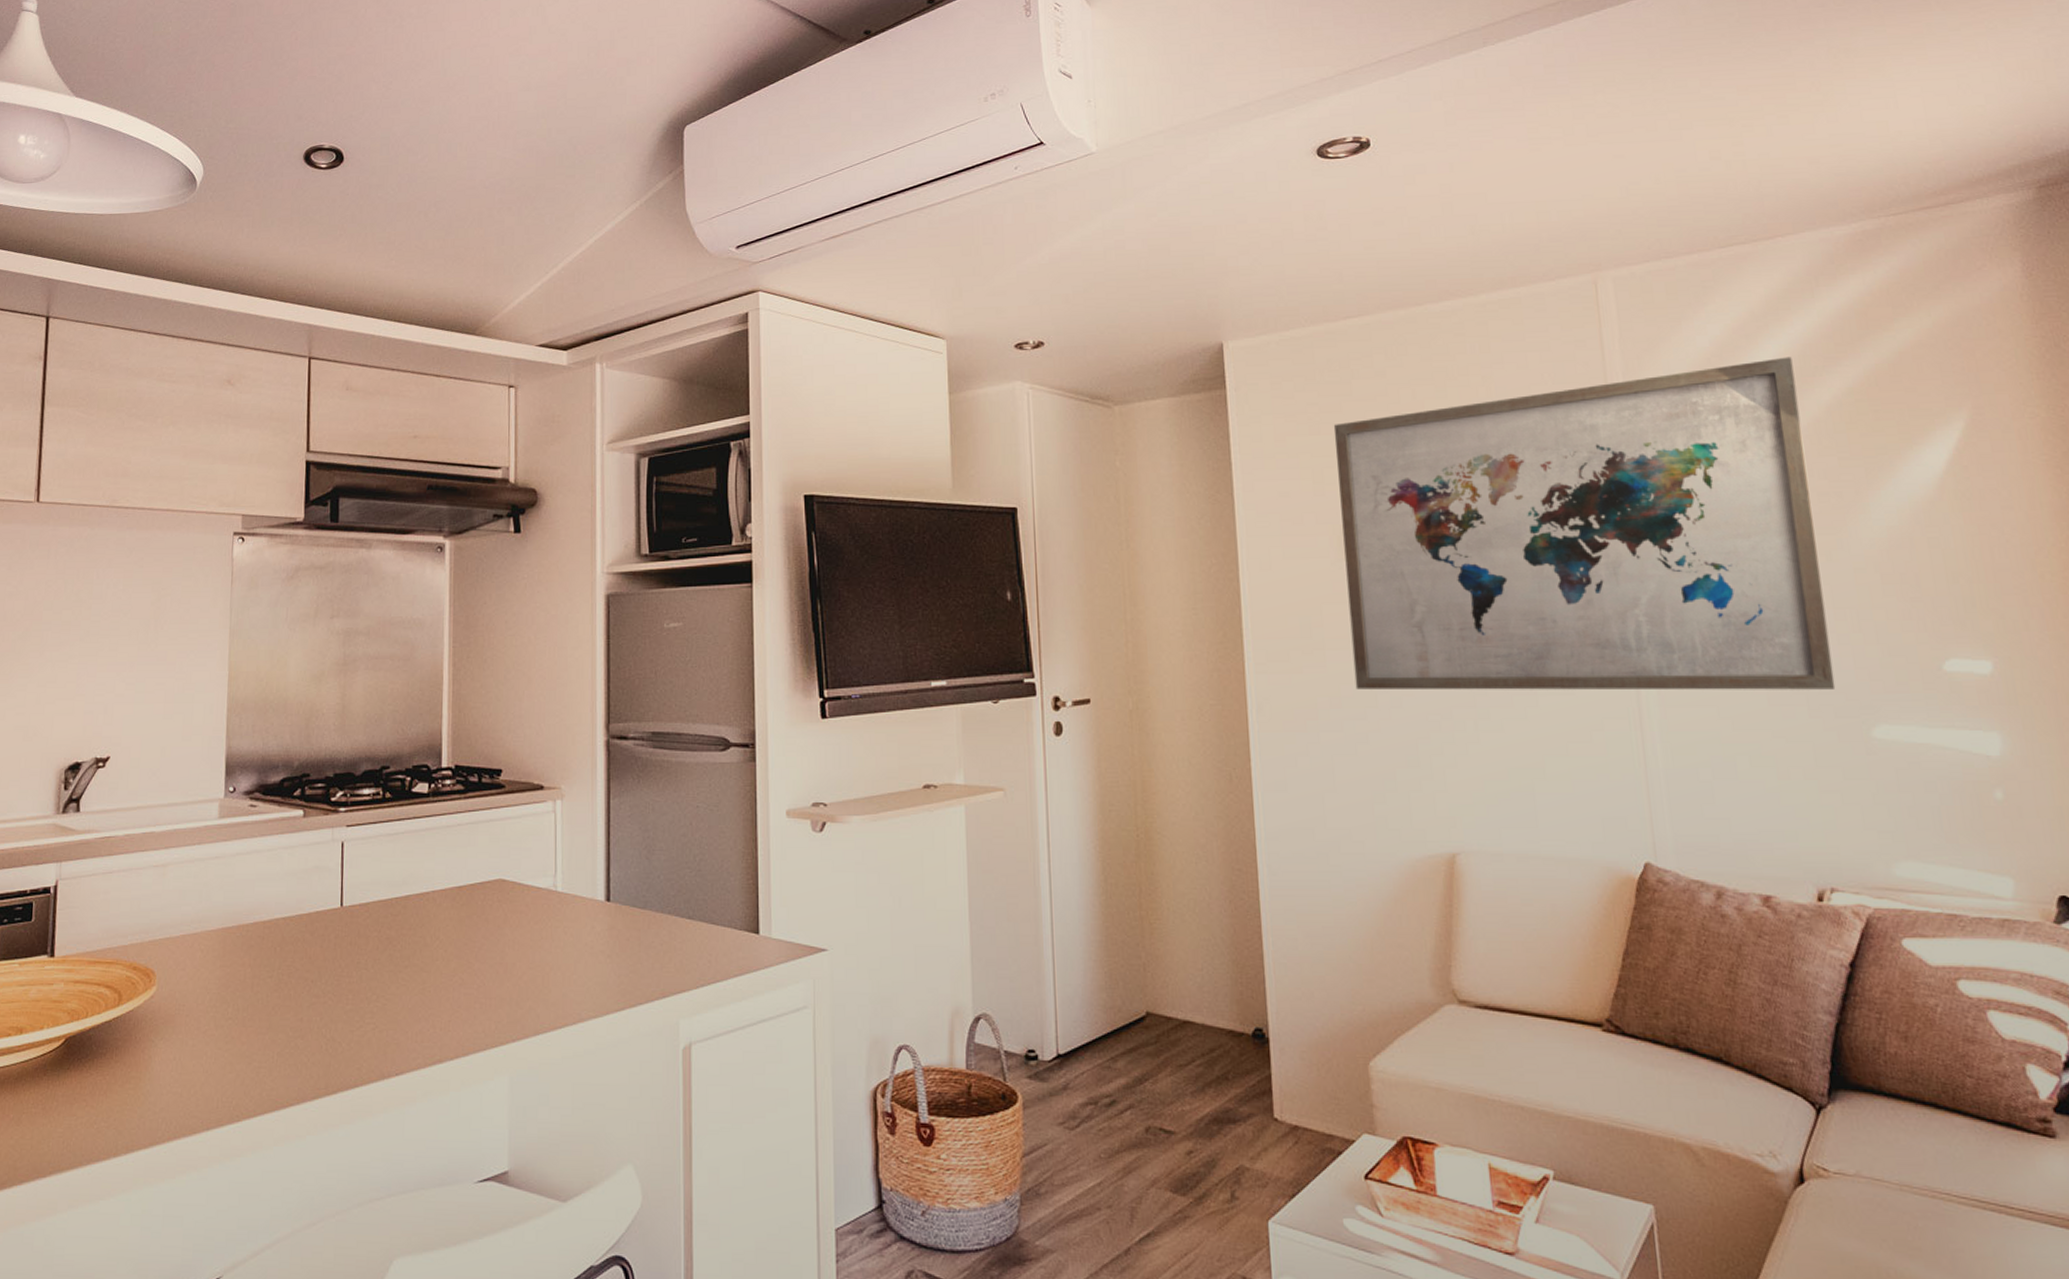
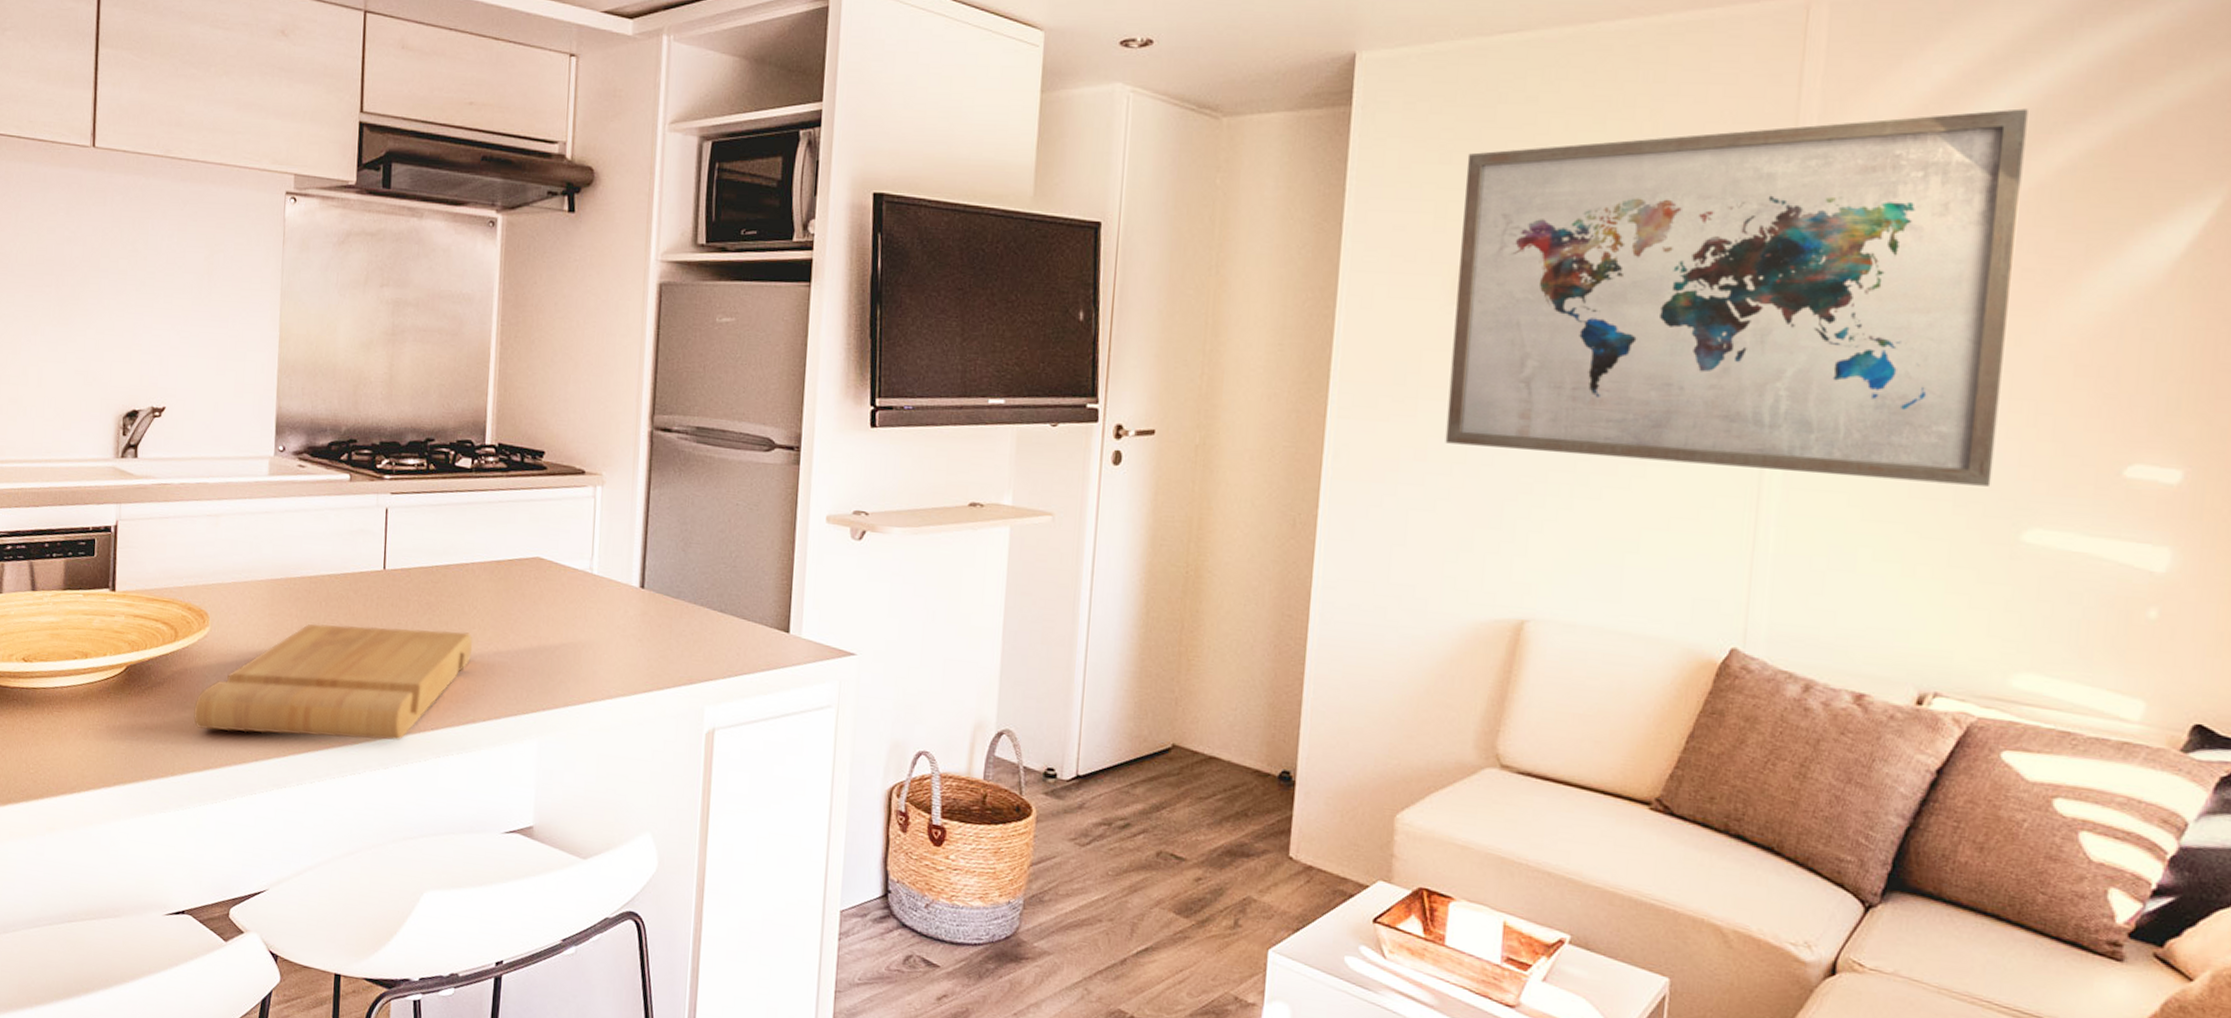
cutting board: none [138,965,437,1100] -> present [193,624,473,741]

